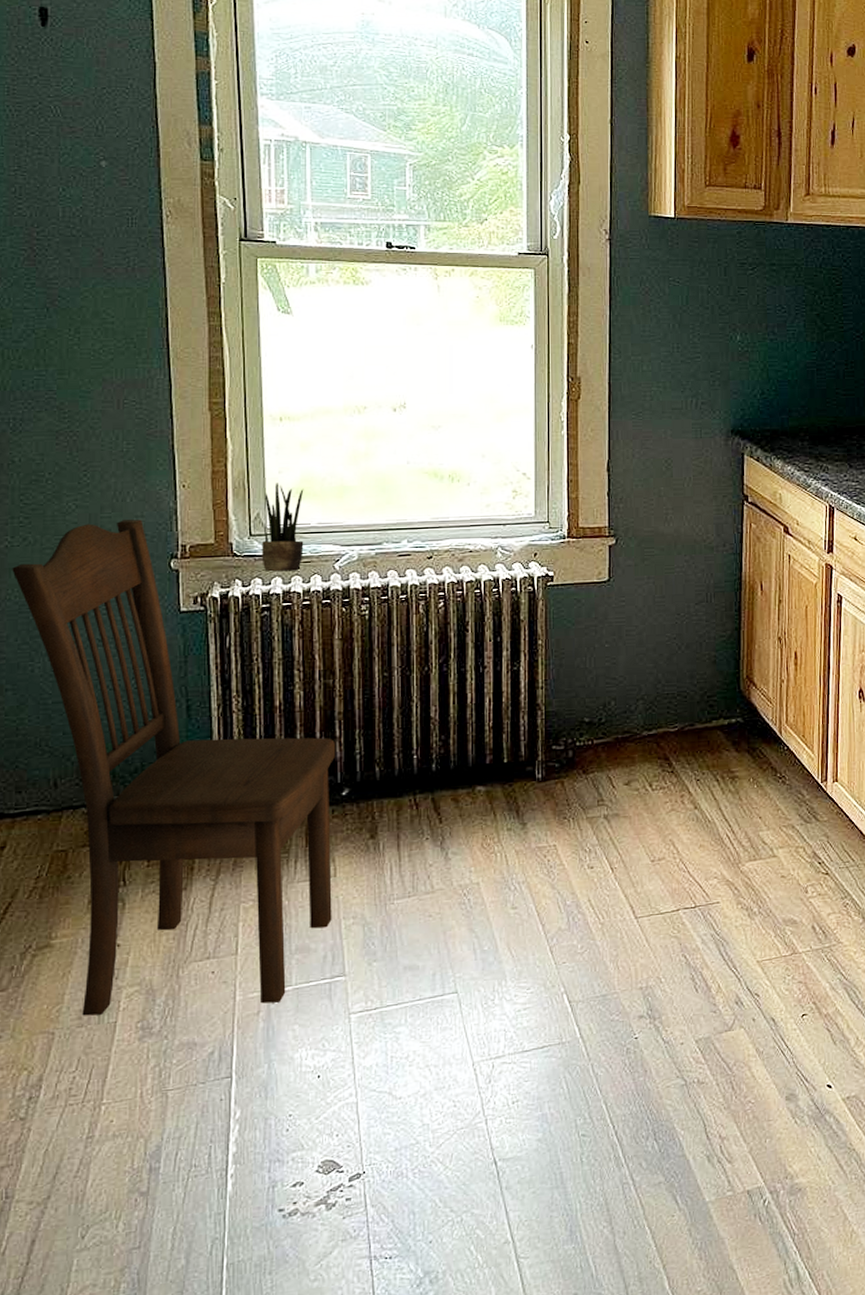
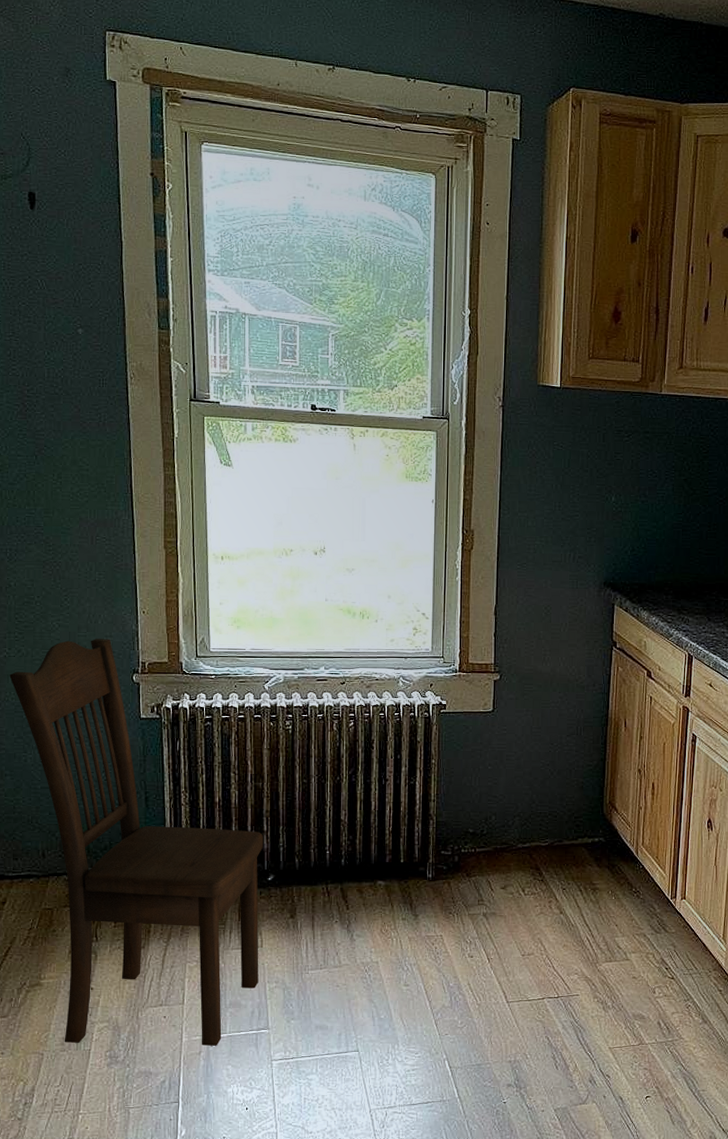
potted plant: present [261,482,304,572] -> none [205,612,240,689]

